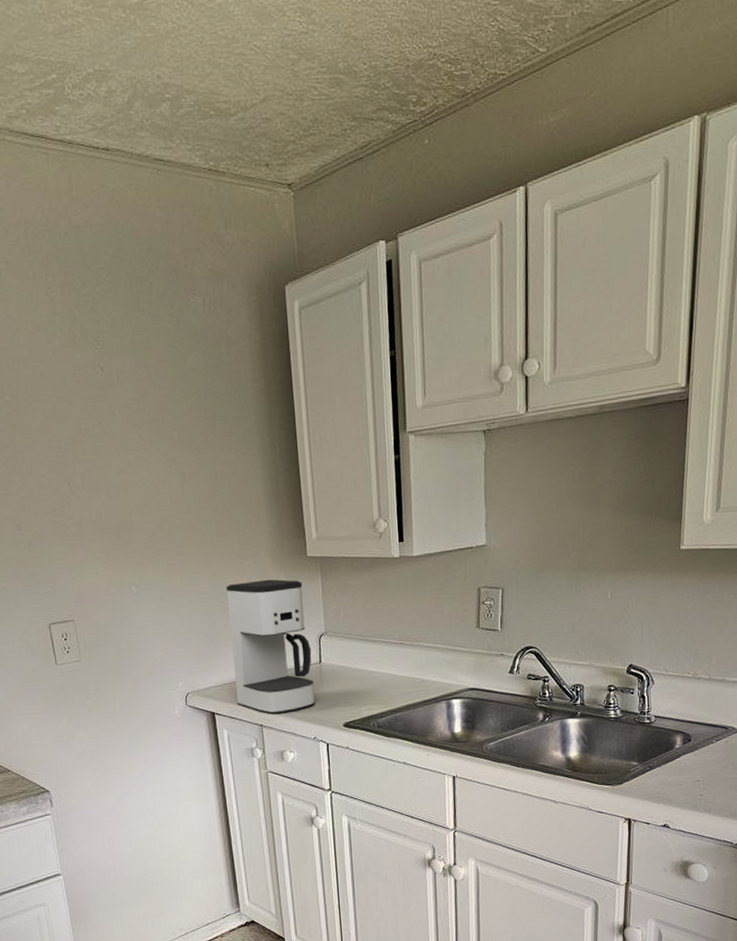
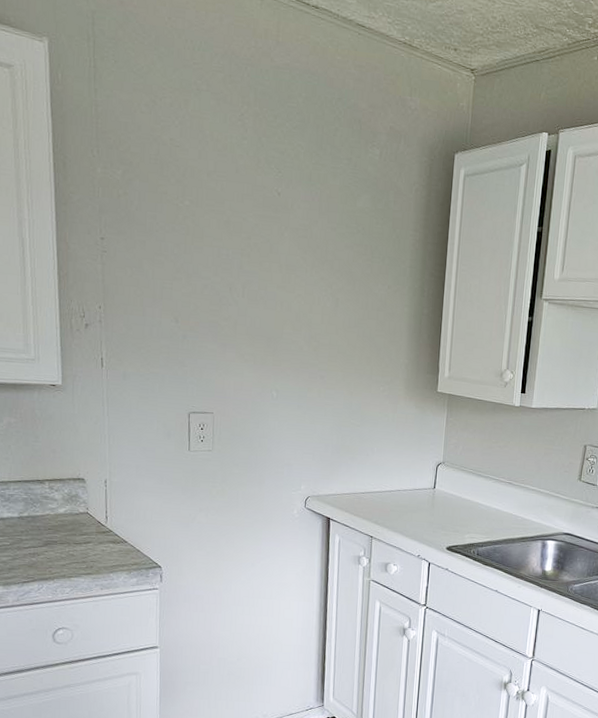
coffee maker: present [225,579,316,715] -> none [353,404,429,529]

